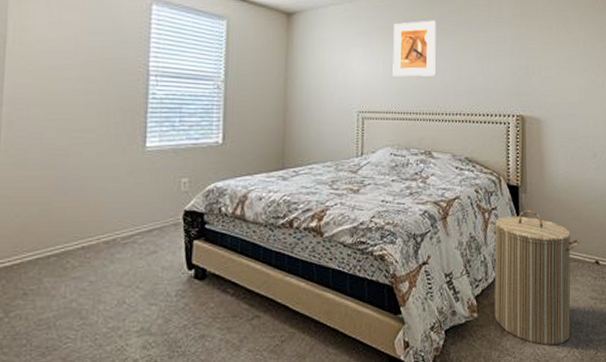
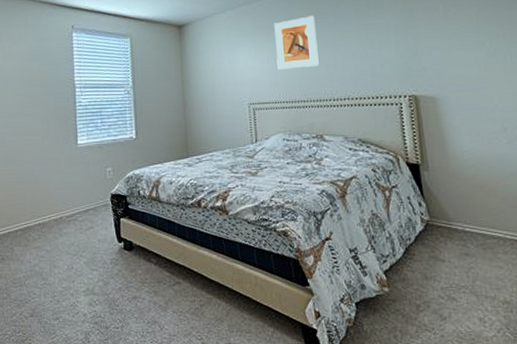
laundry hamper: present [487,210,581,346] -> none [389,188,499,324]

